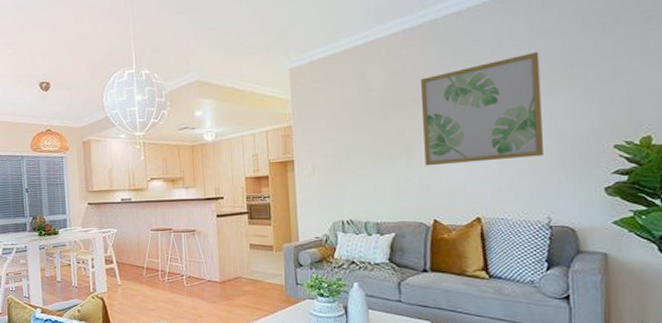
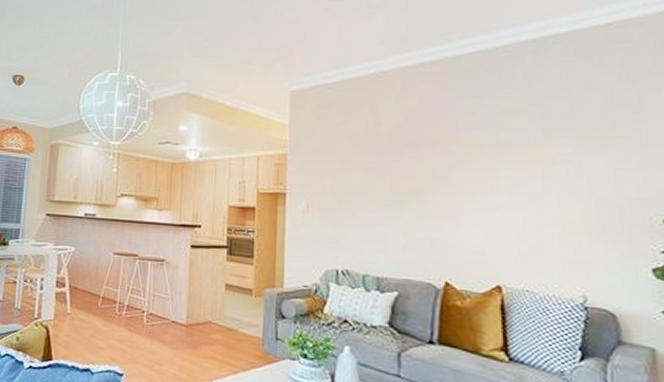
wall art: present [420,51,545,166] -> none [437,103,580,223]

